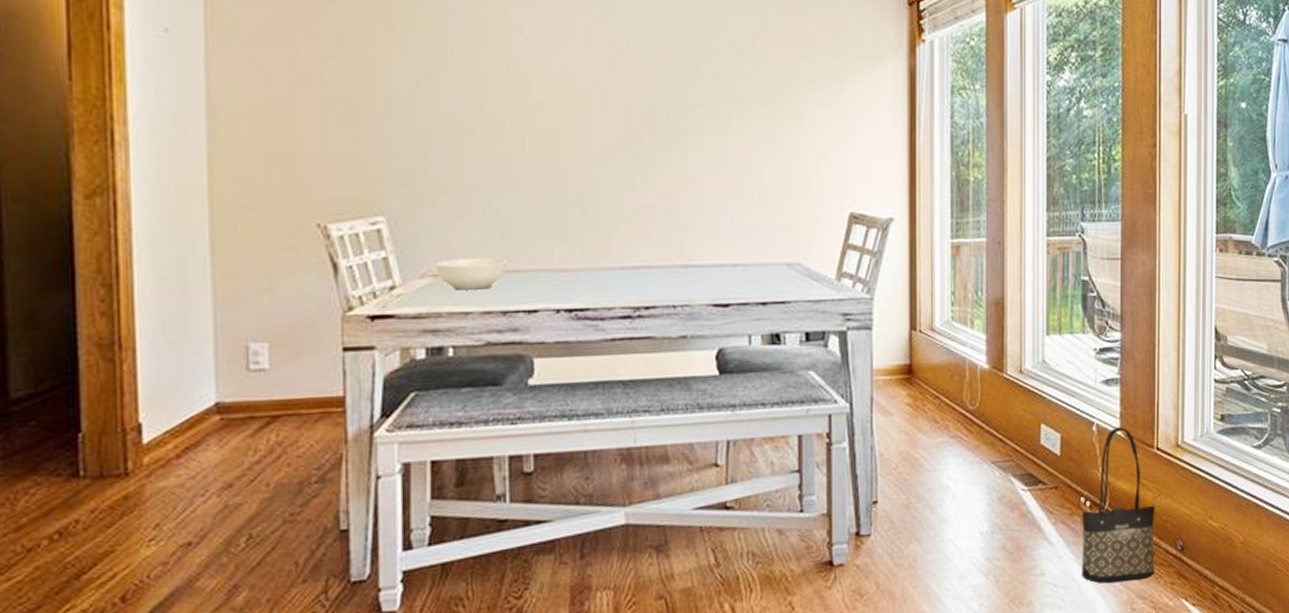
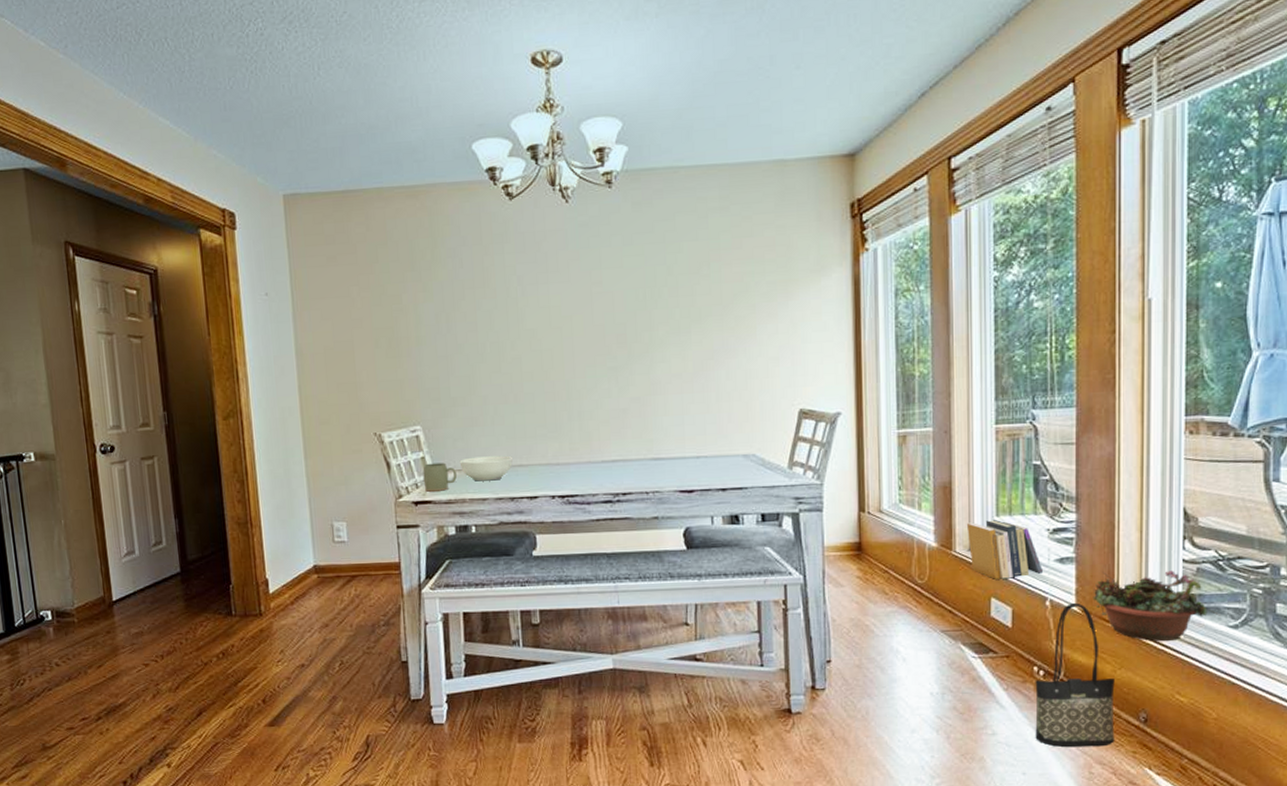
mug: none [384,265,431,303] -> present [422,462,457,492]
books: none [1019,338,1091,404] -> present [967,519,1044,579]
succulent planter: none [1135,391,1247,465] -> present [1093,570,1222,641]

